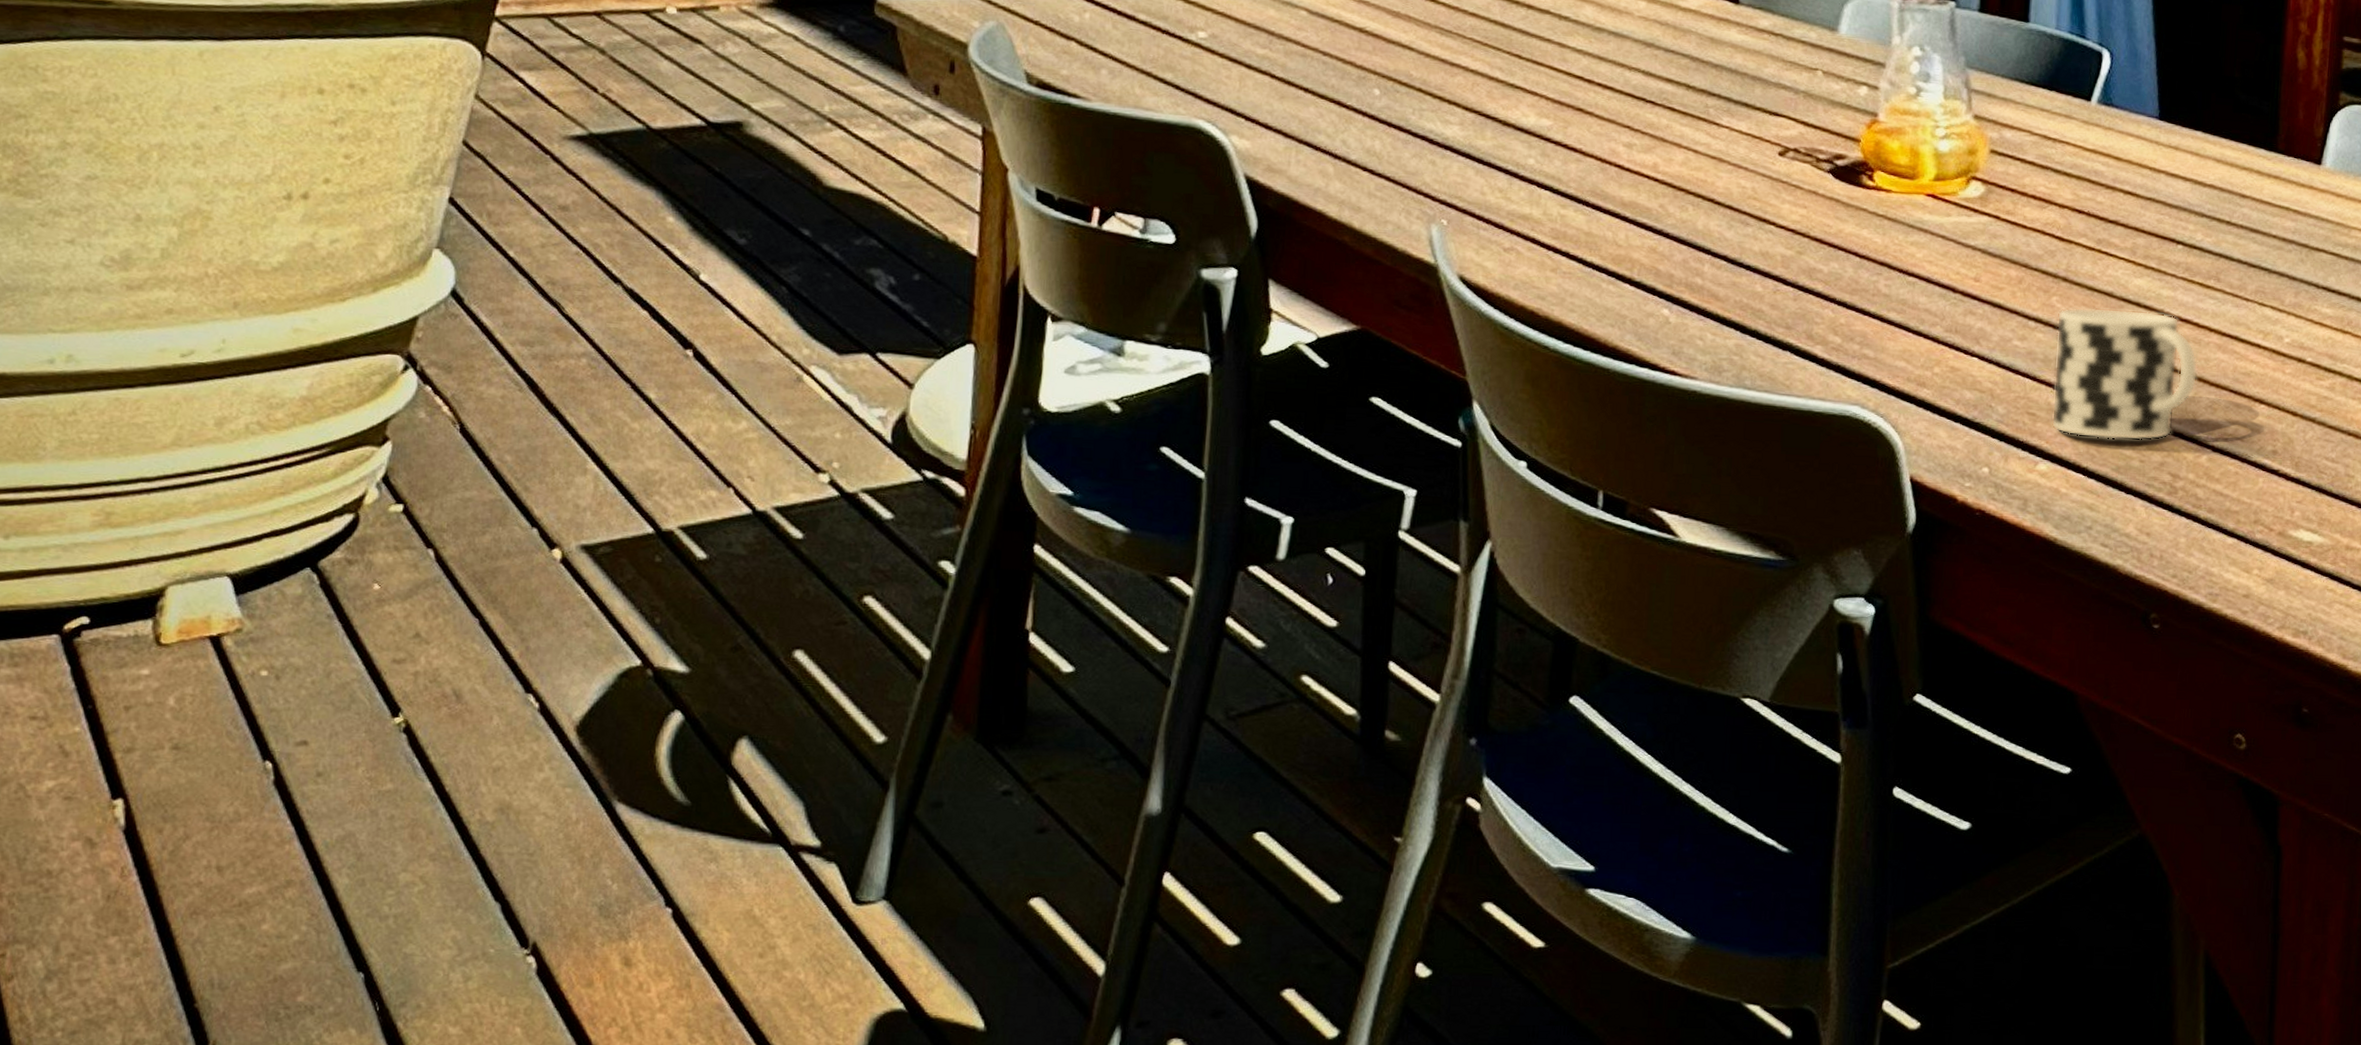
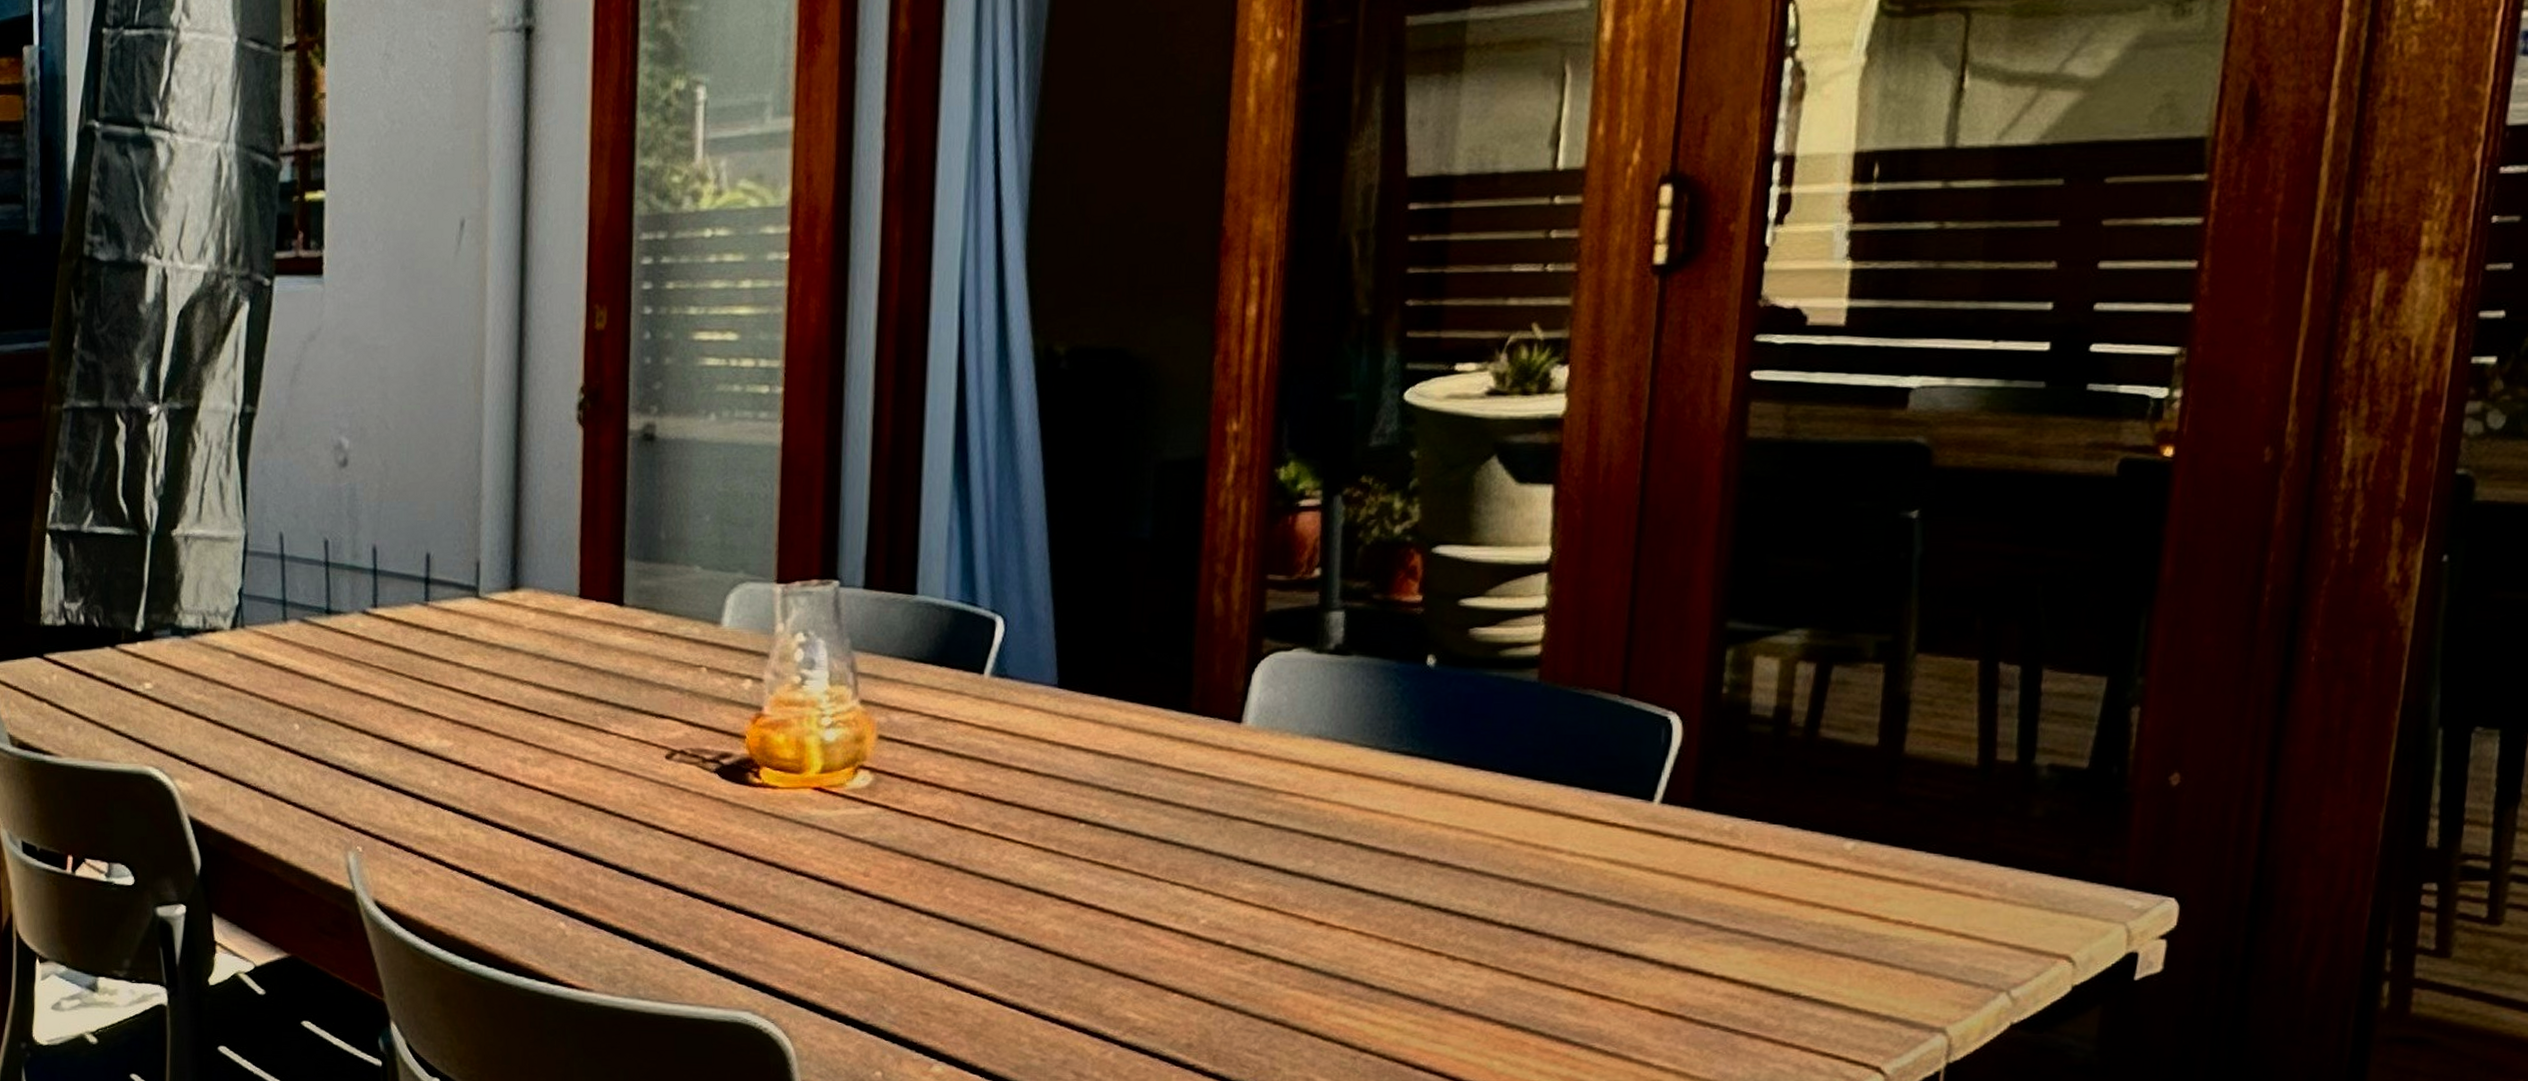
cup: present [2051,307,2198,441] -> none [946,897,1104,1039]

